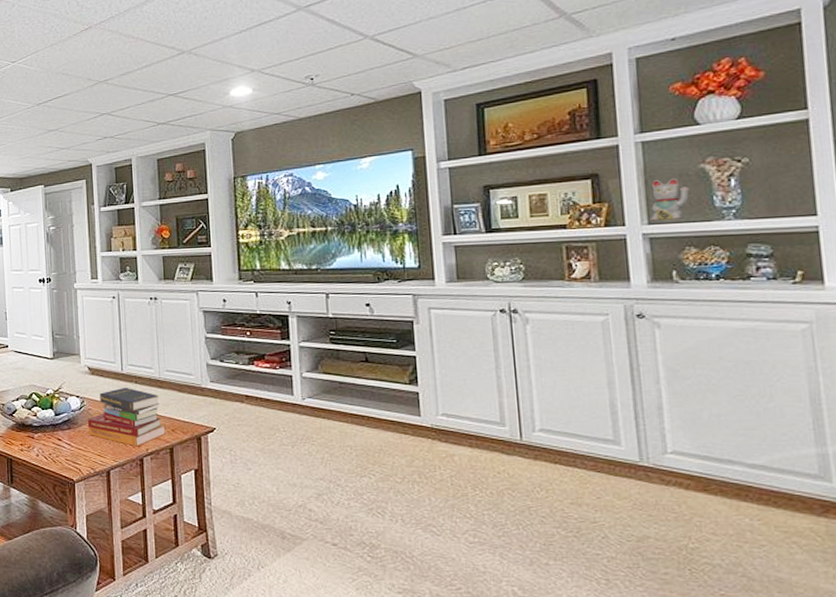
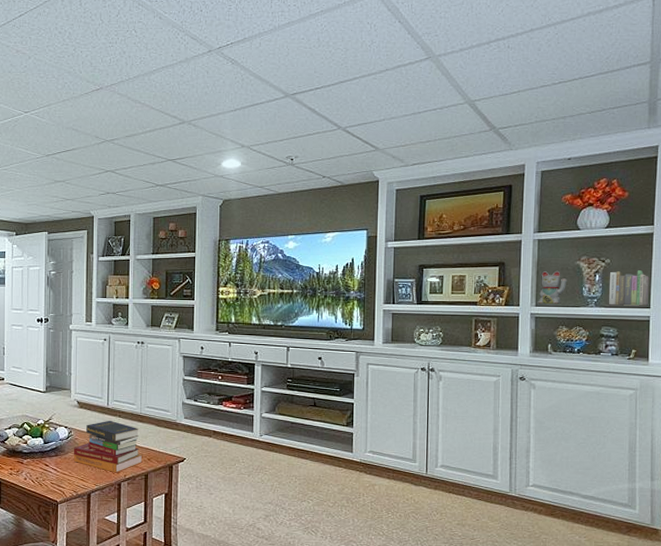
books: none [751,168,814,216] -> present [609,270,649,306]

